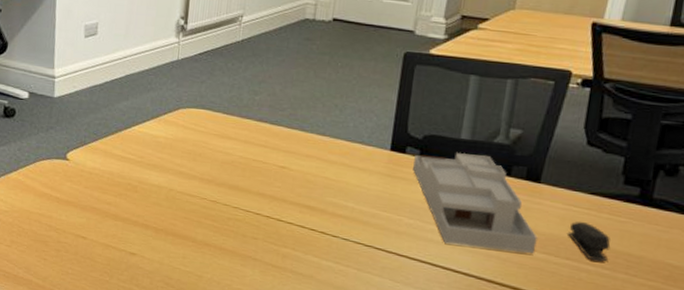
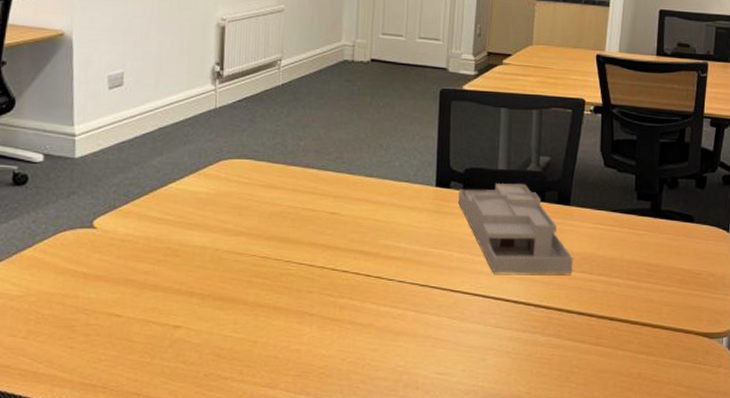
stapler: present [568,221,611,262] -> none [598,238,634,274]

